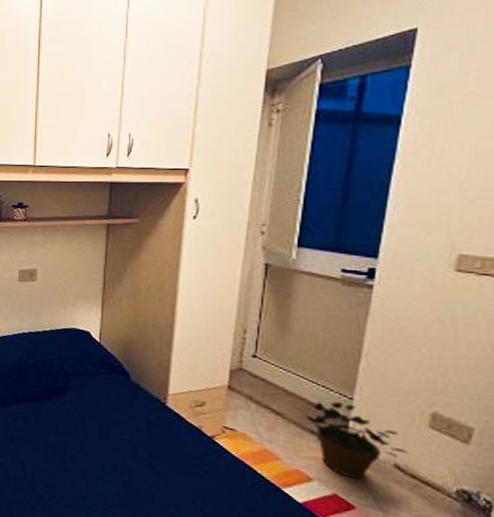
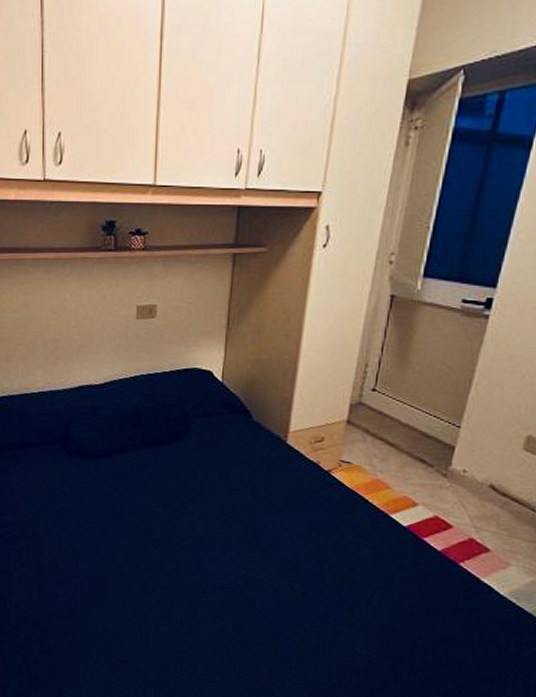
potted plant: present [305,401,409,480] -> none [416,430,504,501]

